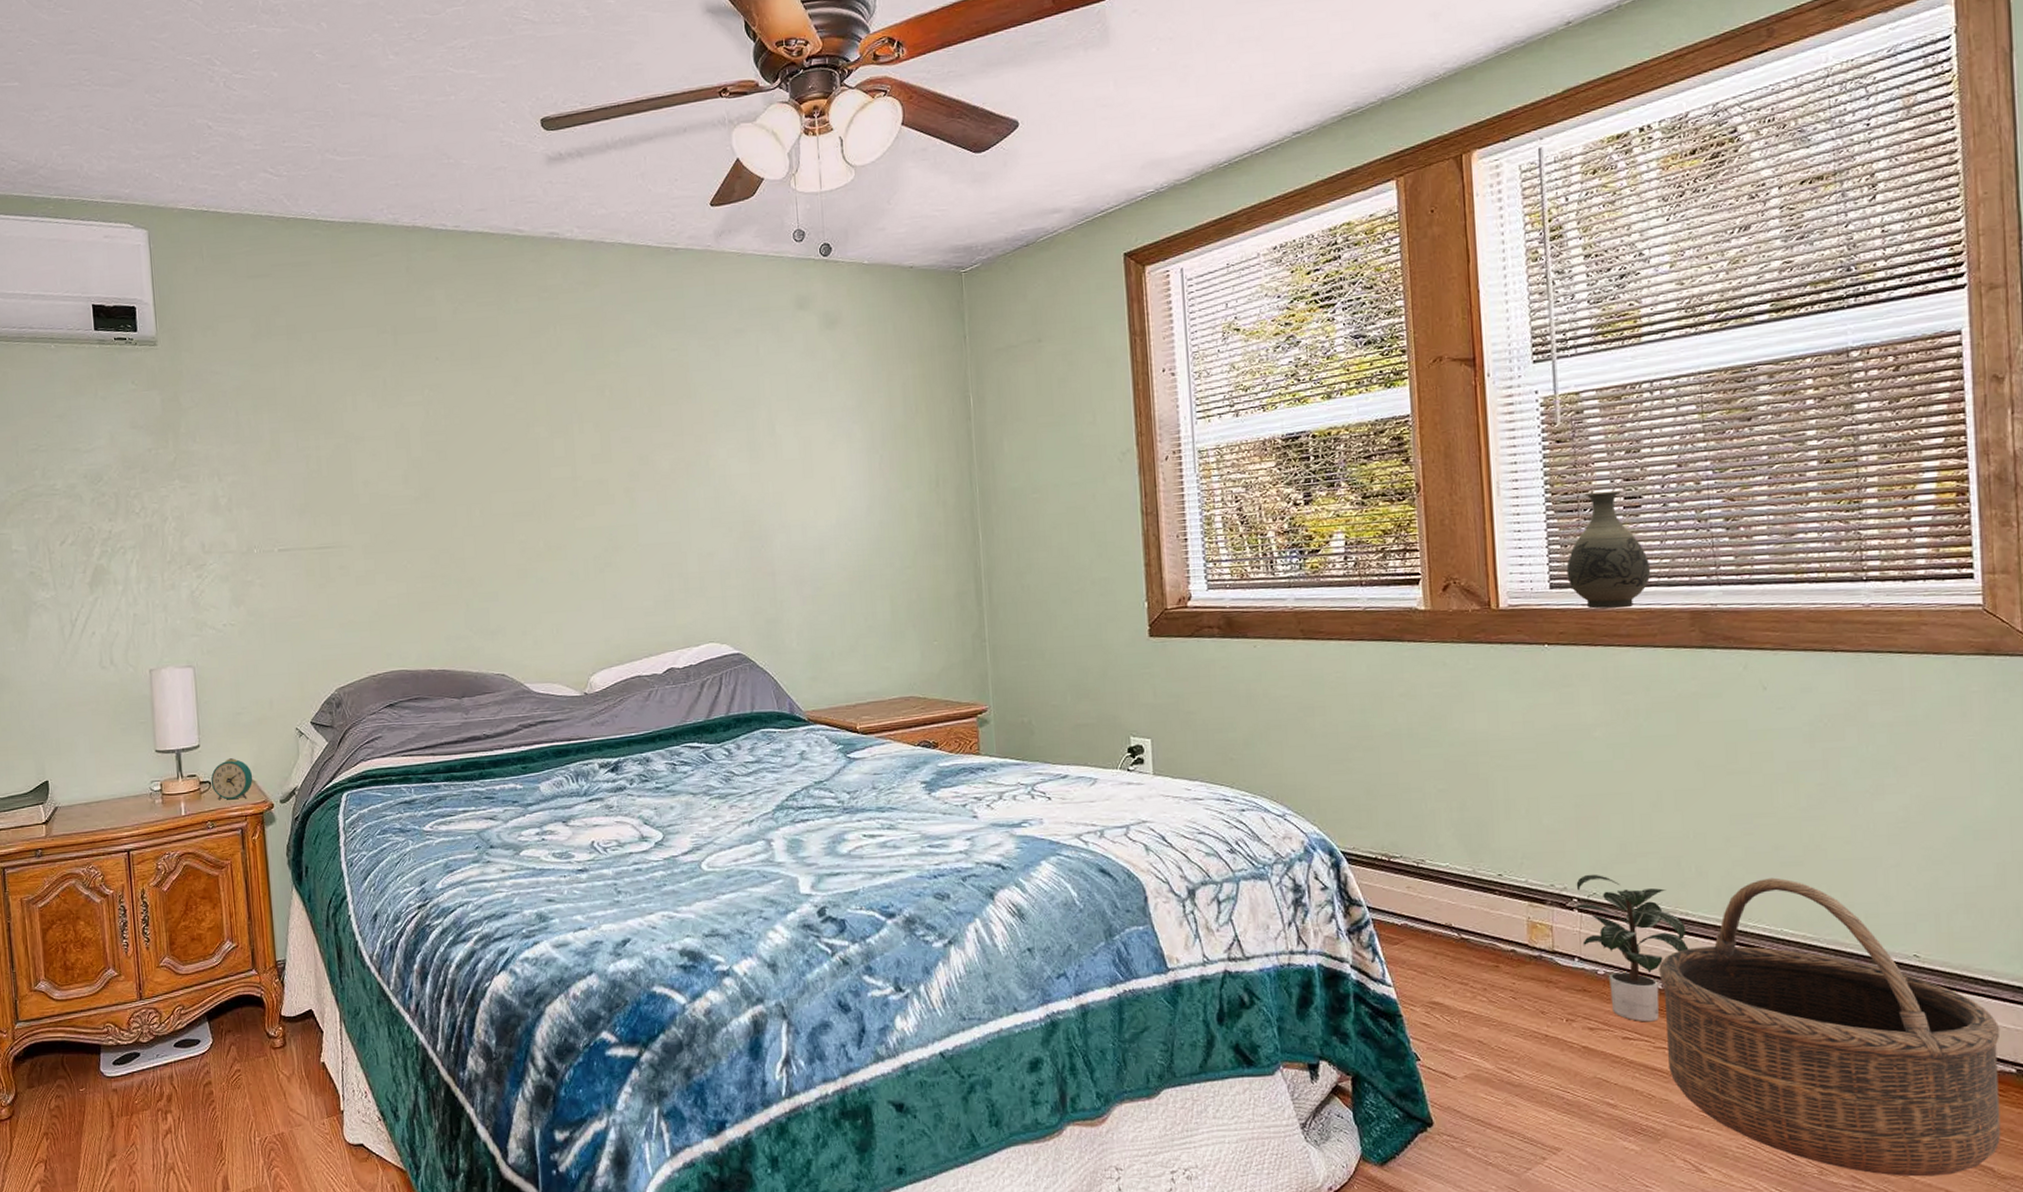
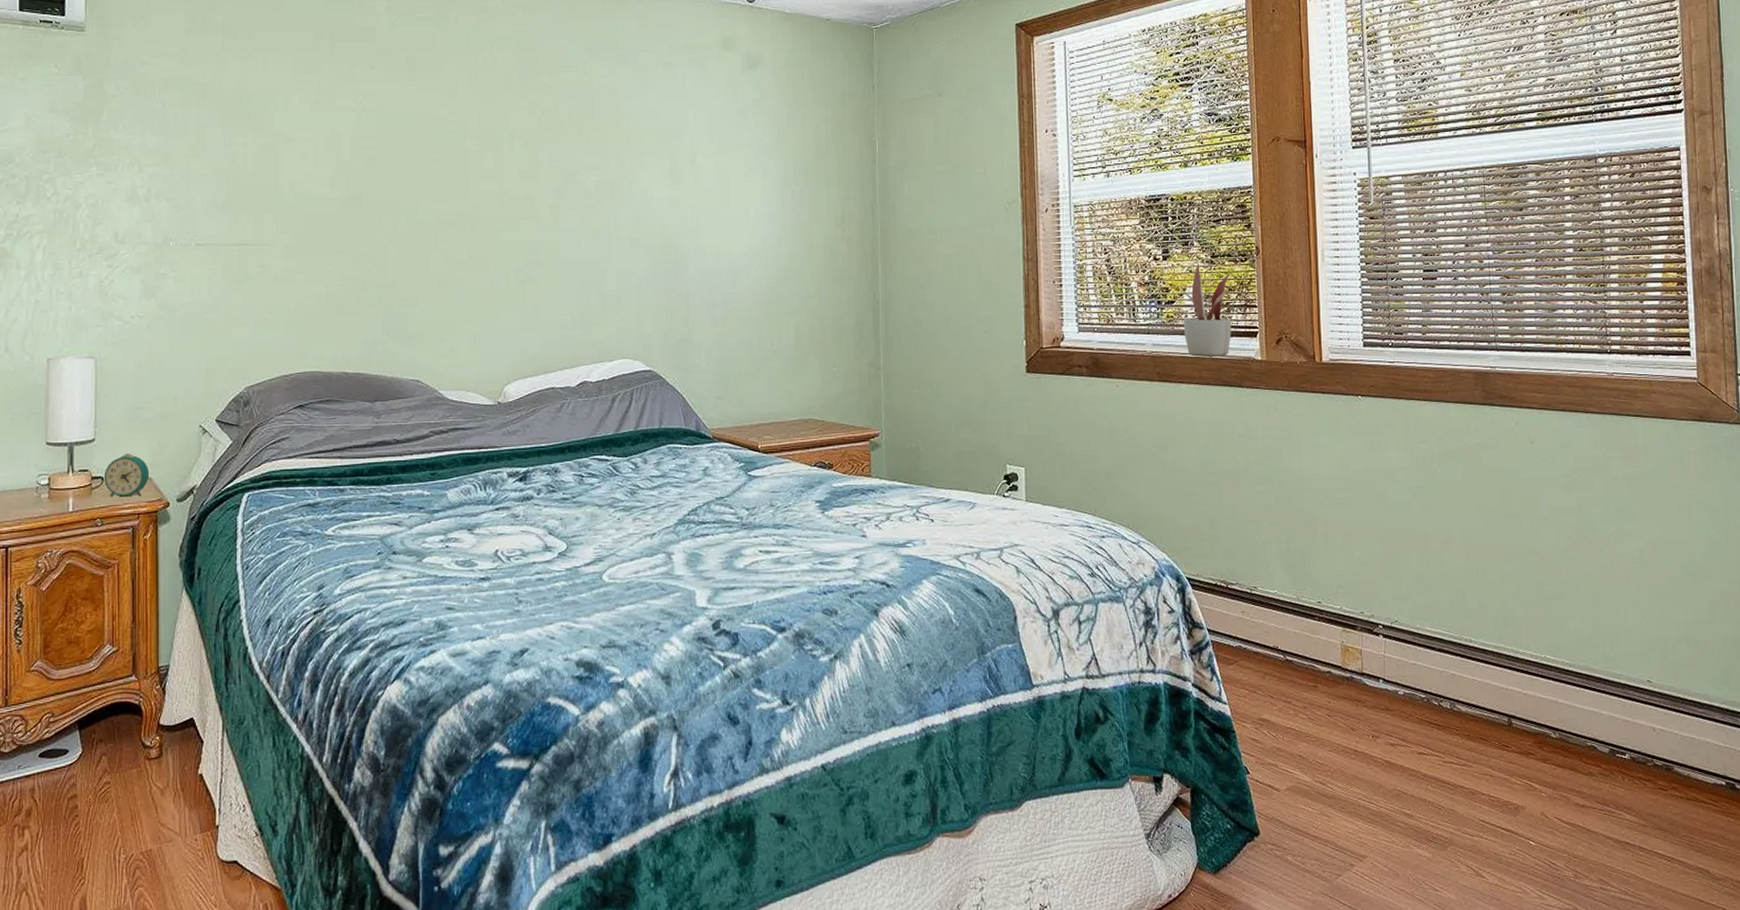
potted plant: none [1326,502,1389,610] -> present [1181,260,1232,358]
vase: present [1566,490,1651,610] -> none [1377,264,1444,367]
potted plant: present [1574,874,1689,1022] -> none [1380,603,1472,739]
basket: present [1659,877,2001,1177] -> none [1448,609,1715,879]

